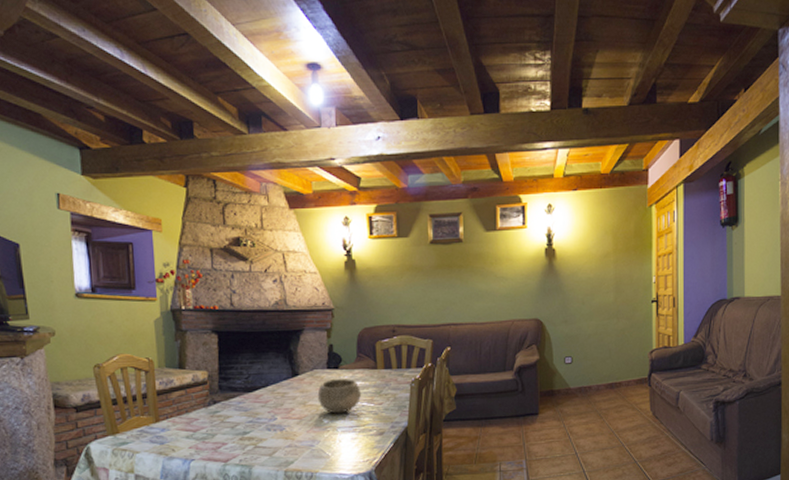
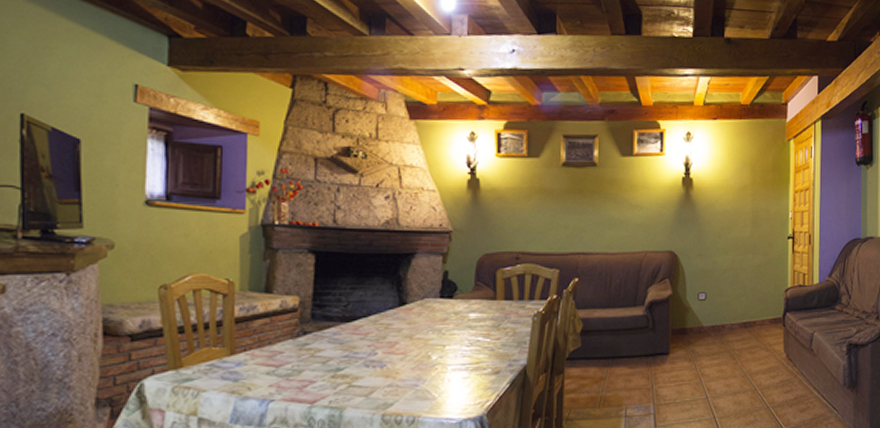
bowl: present [317,379,361,414] -> none [426,310,476,349]

